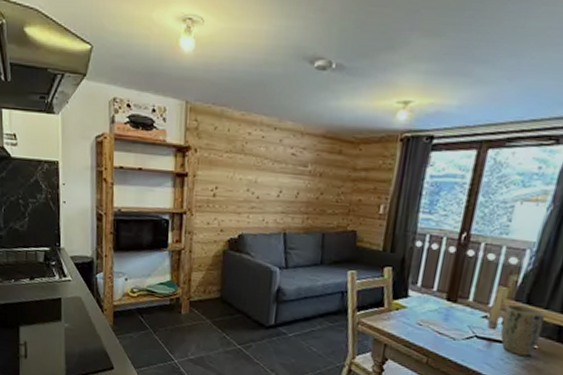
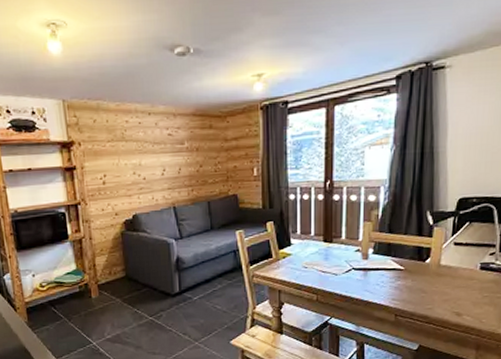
plant pot: present [500,304,546,356] -> none [372,235,406,278]

